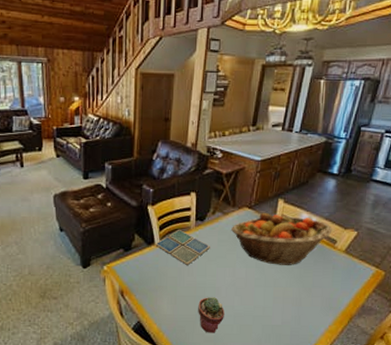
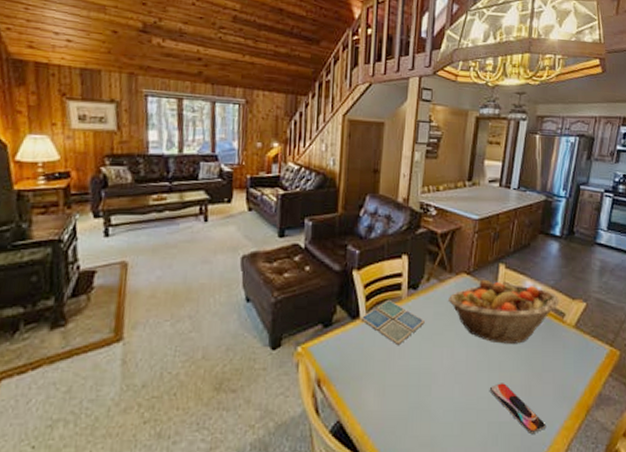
potted succulent: present [198,297,224,333] -> none [411,386,443,435]
smartphone: none [264,296,313,334] -> present [489,383,547,433]

